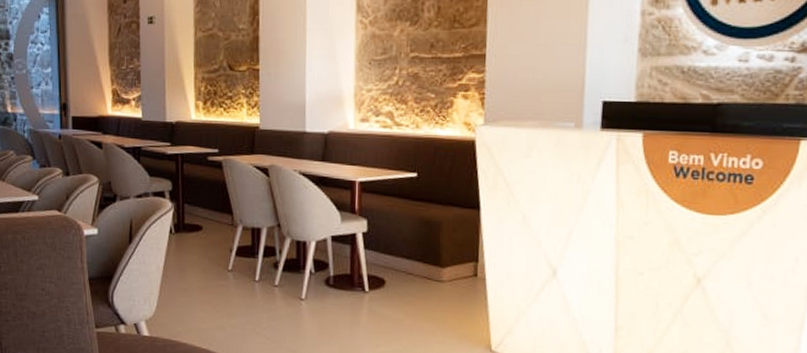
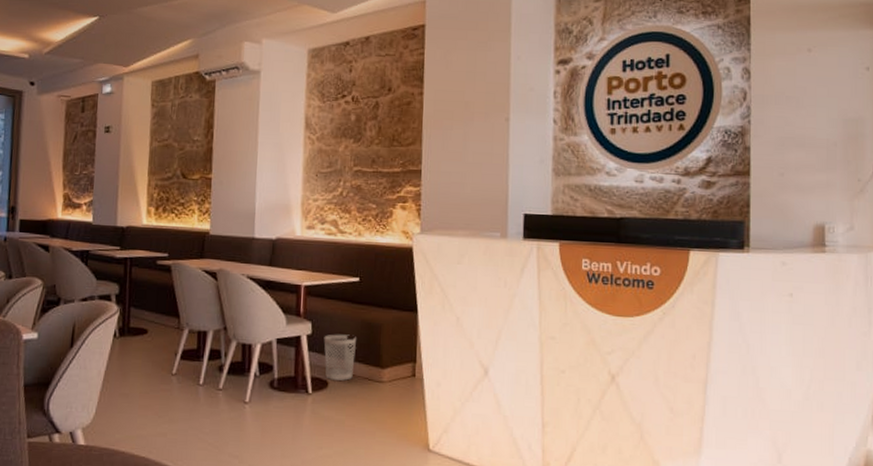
wastebasket: none [380,231,414,279] -> present [323,334,356,381]

